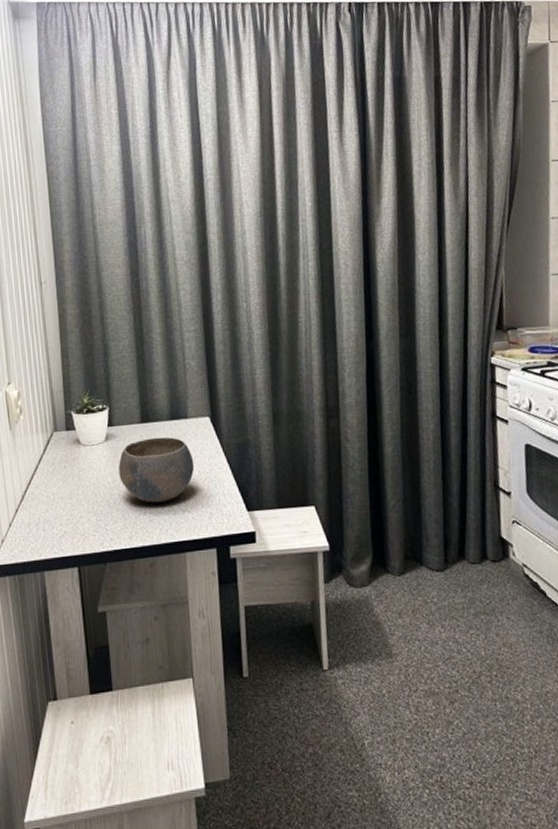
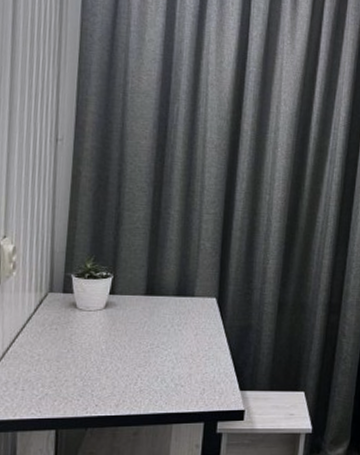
bowl: present [118,437,195,503] -> none [114,311,194,374]

